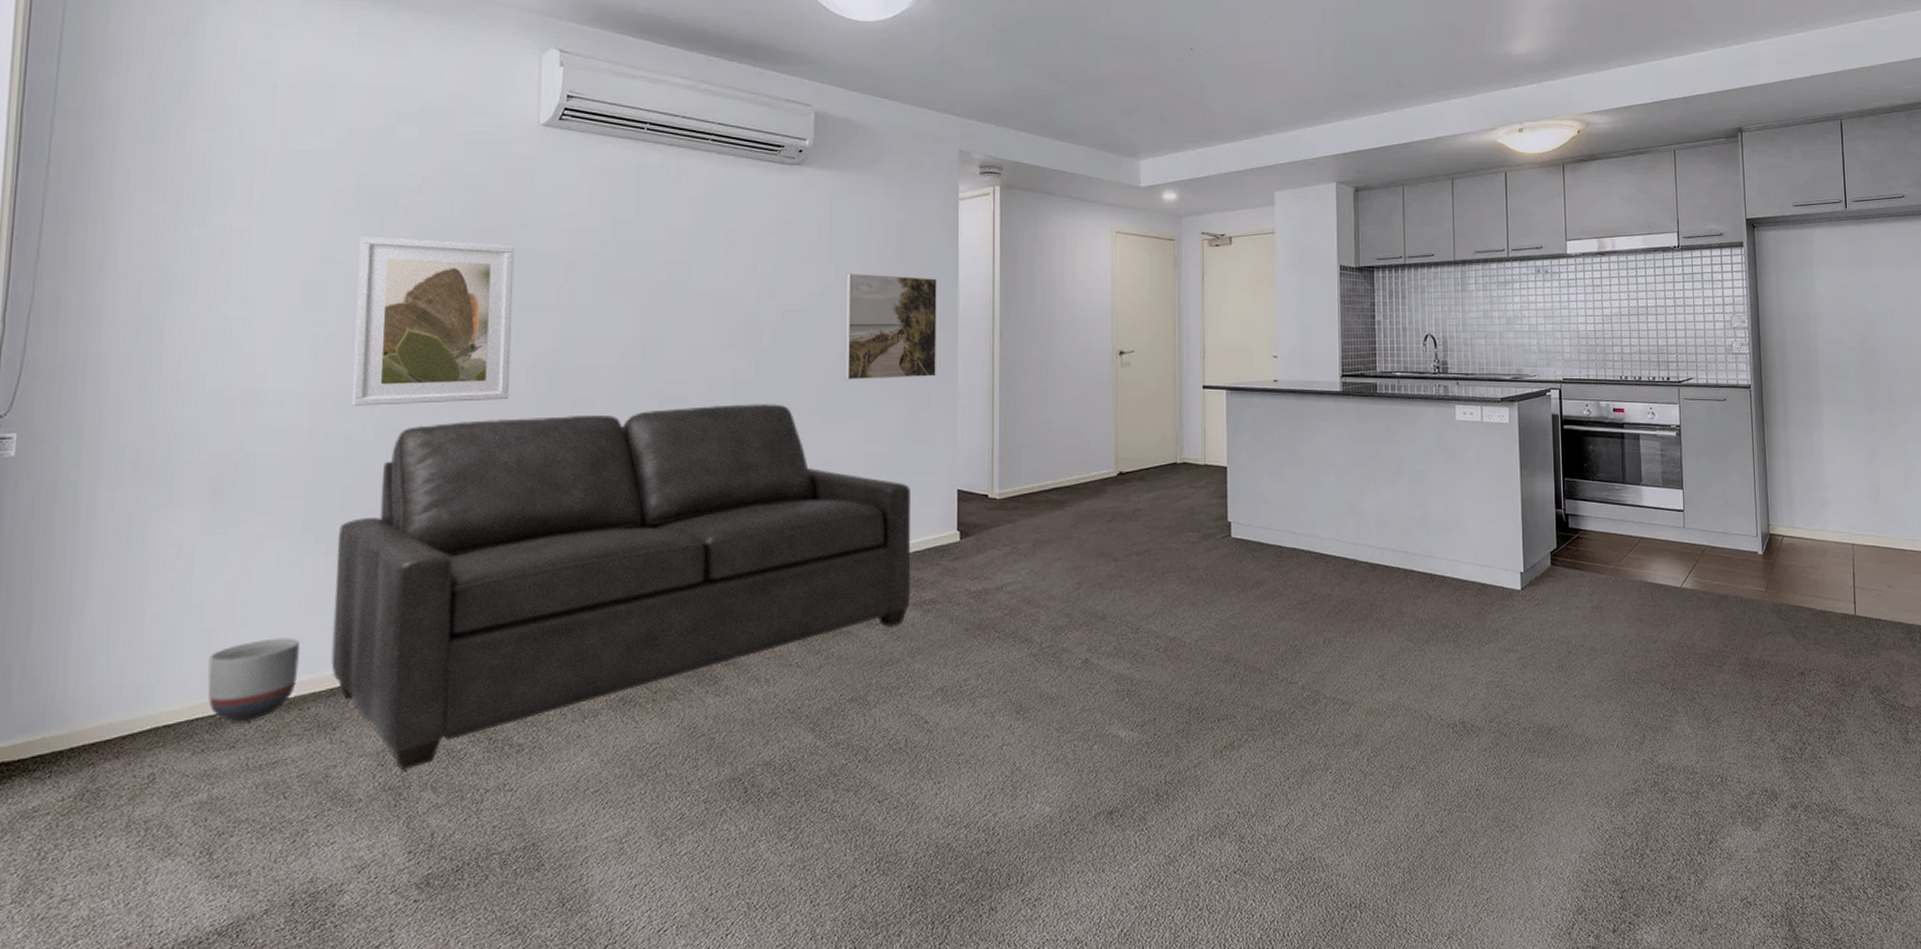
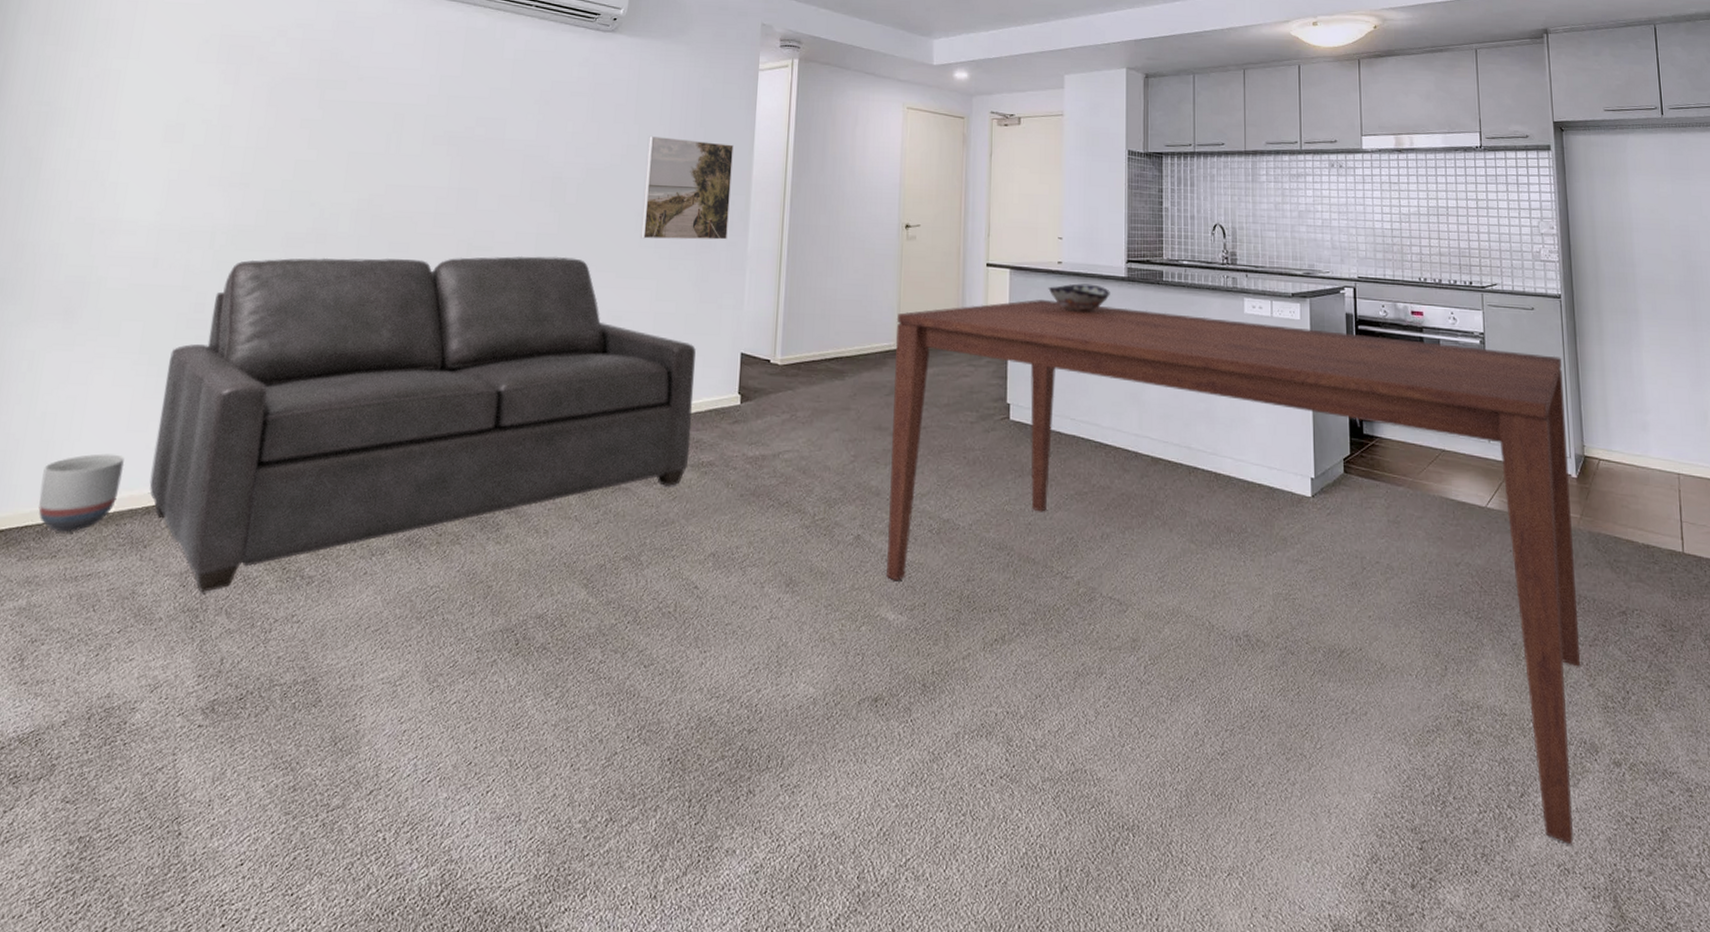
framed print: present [352,236,515,406] -> none [194,82,351,240]
dining table: none [1114,418,1764,882] -> present [887,300,1581,845]
decorative bowl: none [1265,400,1326,429] -> present [1048,283,1110,313]

